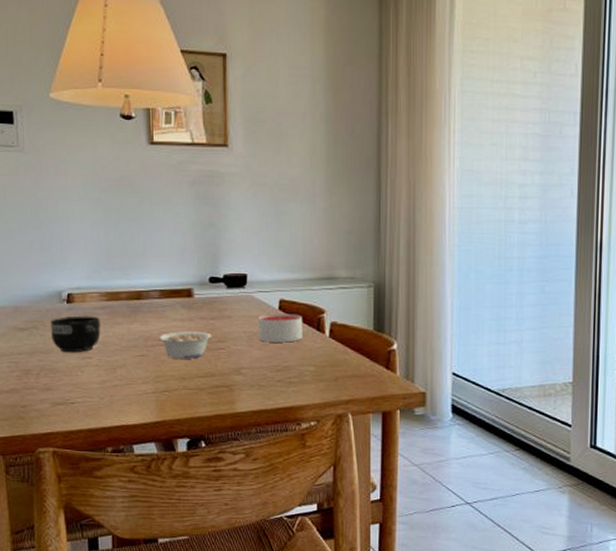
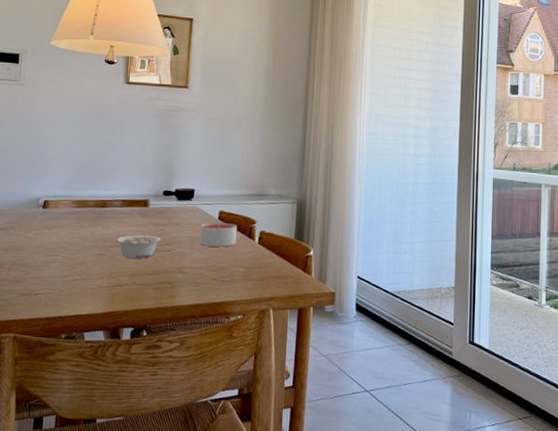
mug: present [50,315,101,353] -> none [25,219,69,251]

